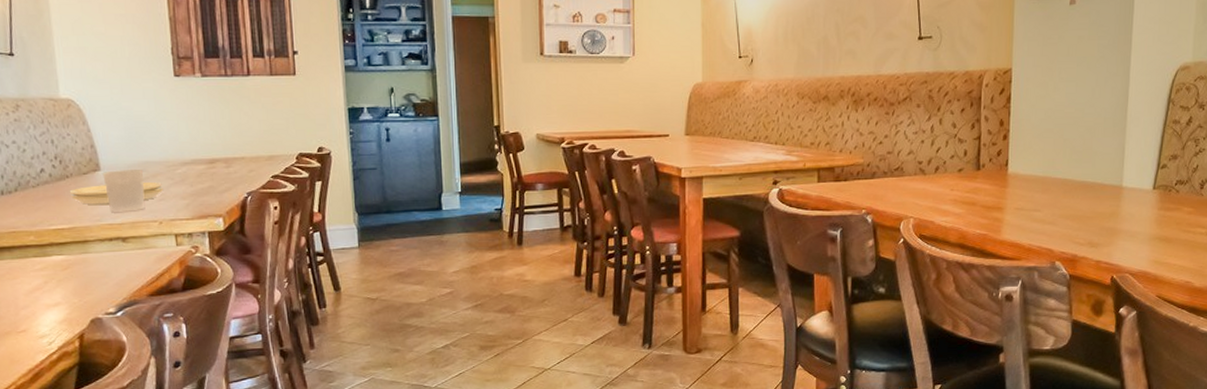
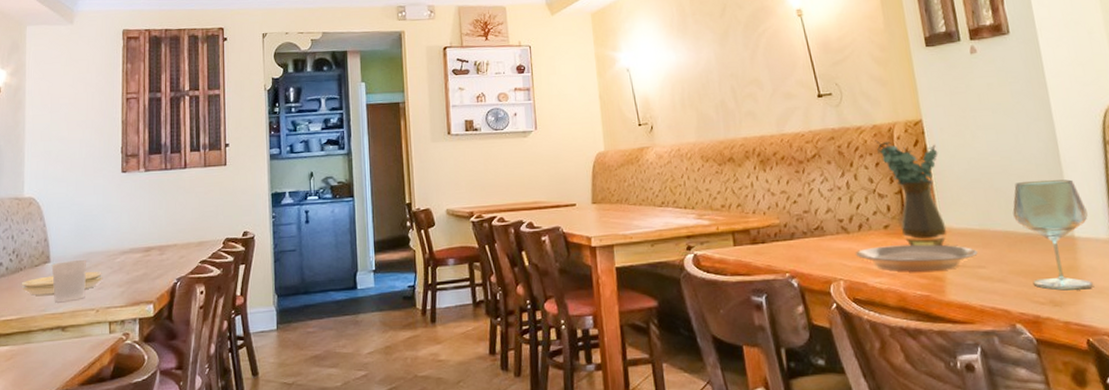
plate: none [928,187,1036,214] -> present [855,244,978,272]
vase: none [964,86,1020,190] -> present [875,140,947,247]
wine glass: none [1074,133,1139,234] -> present [1012,179,1093,291]

